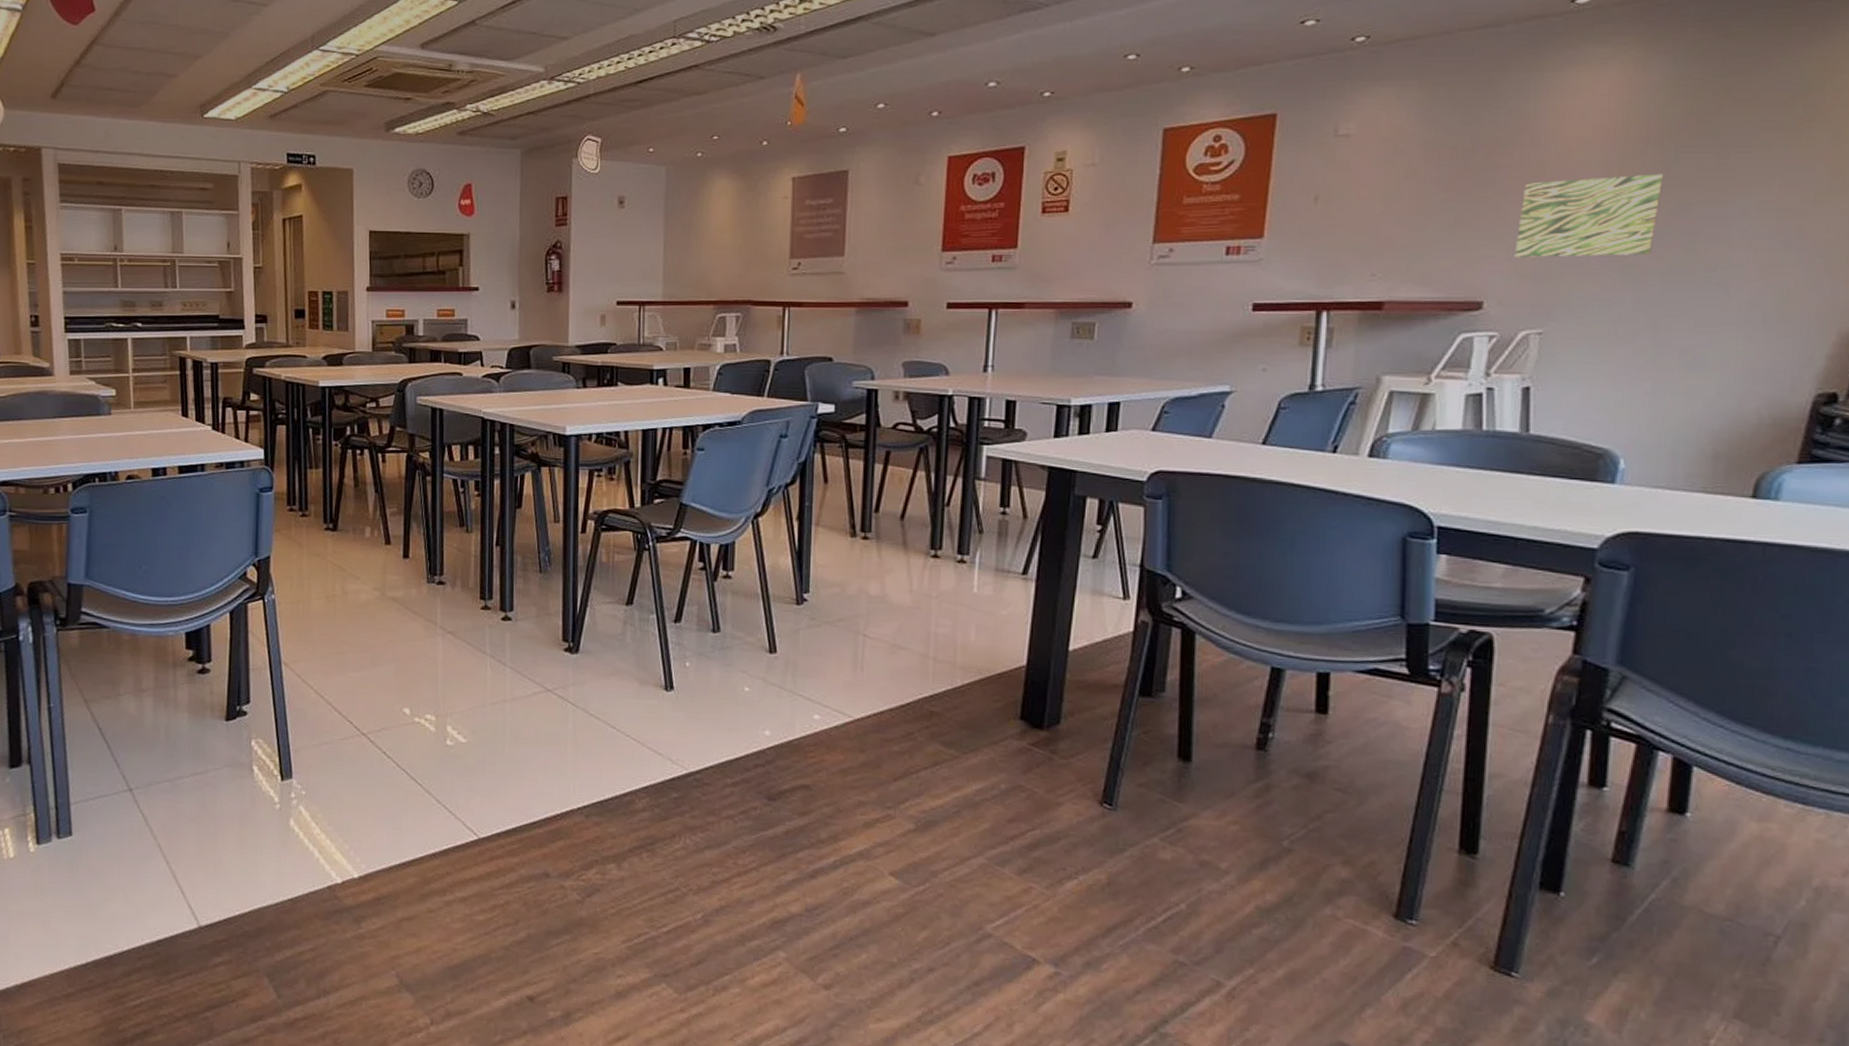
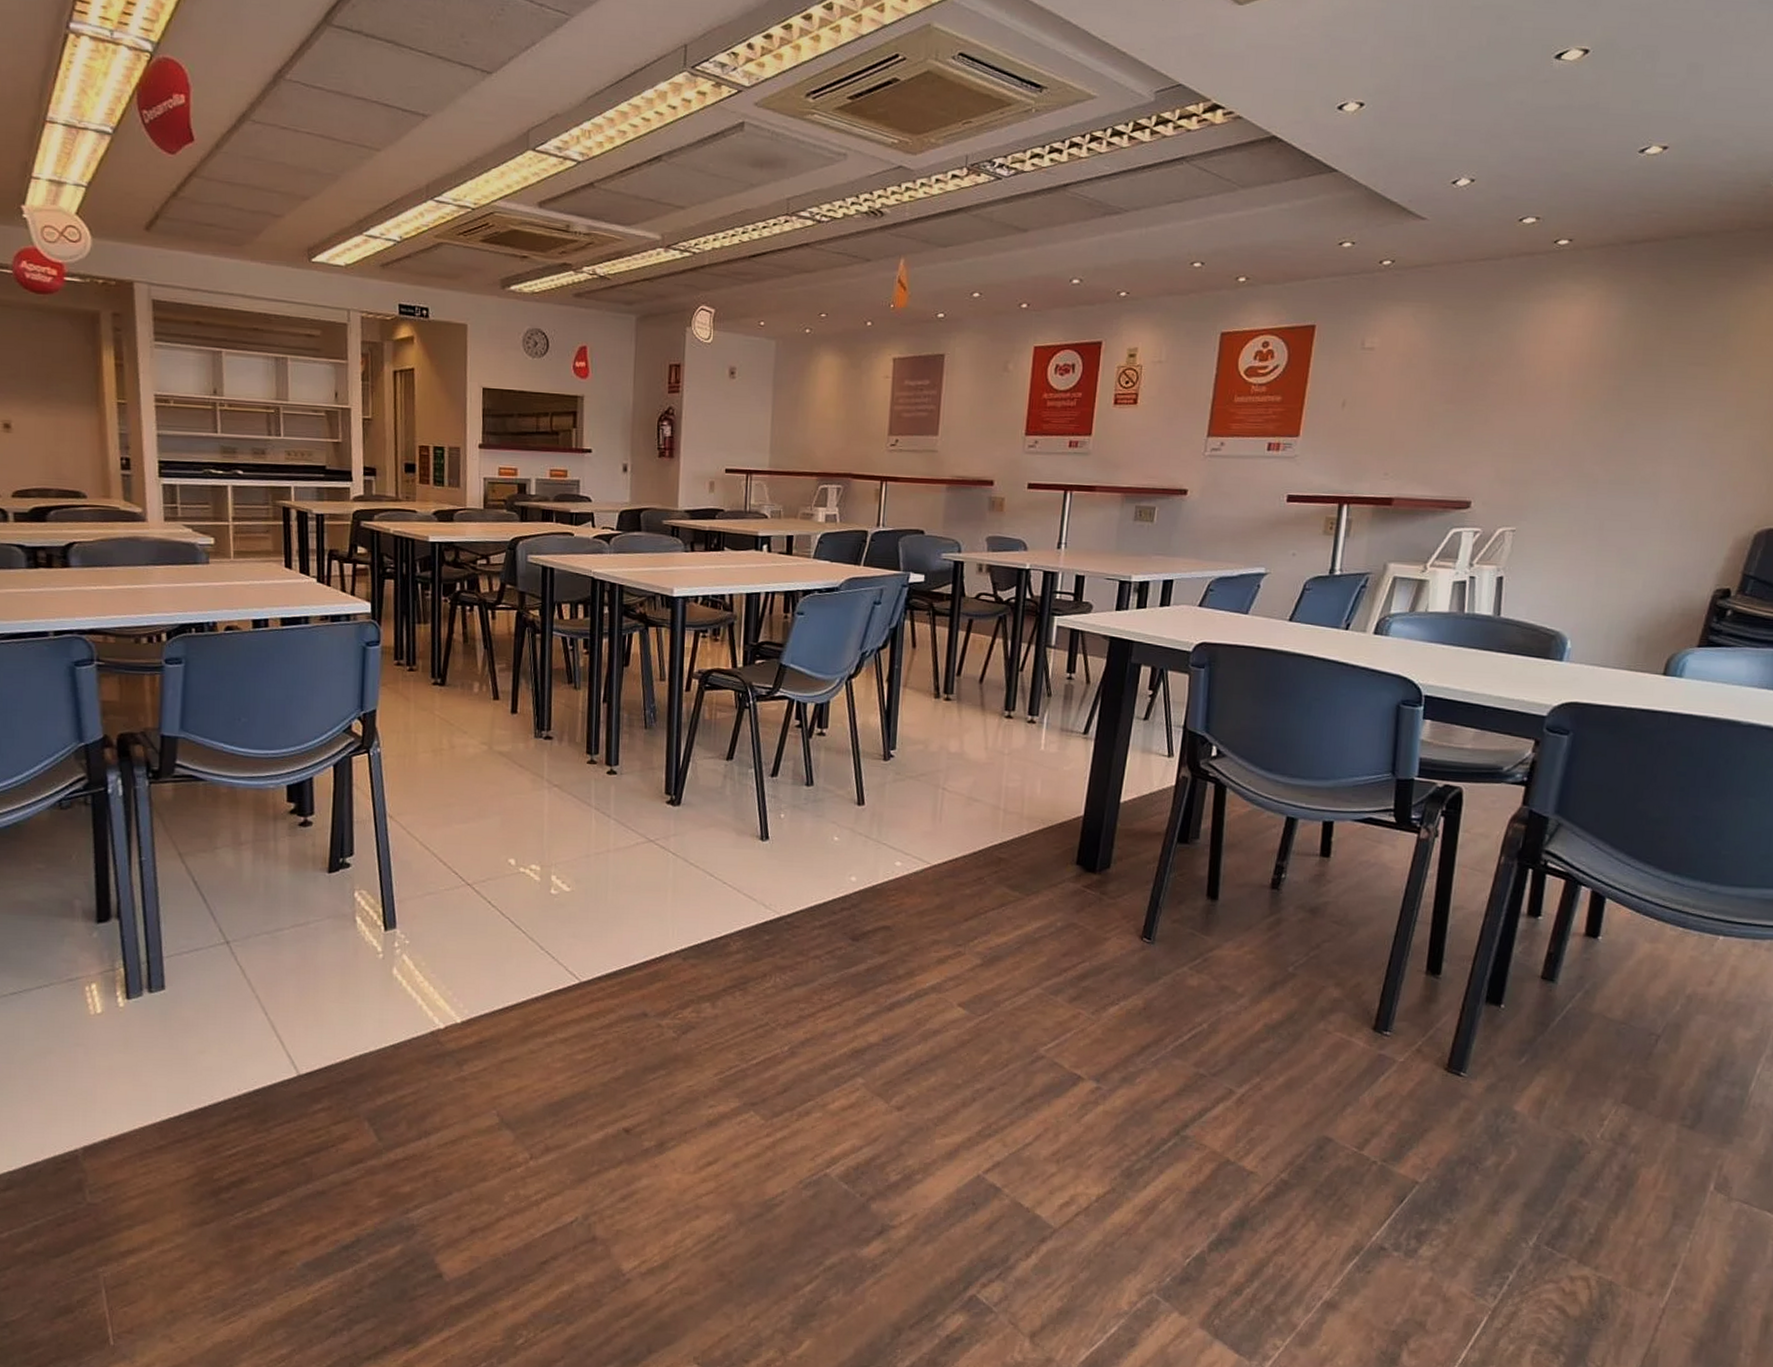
wall art: present [1514,173,1664,258] -> none [1497,397,1616,467]

